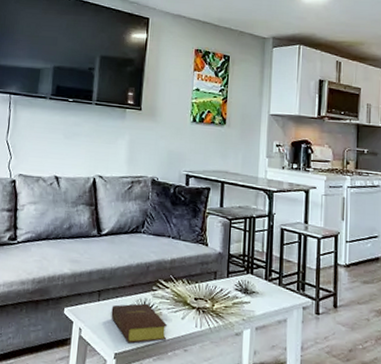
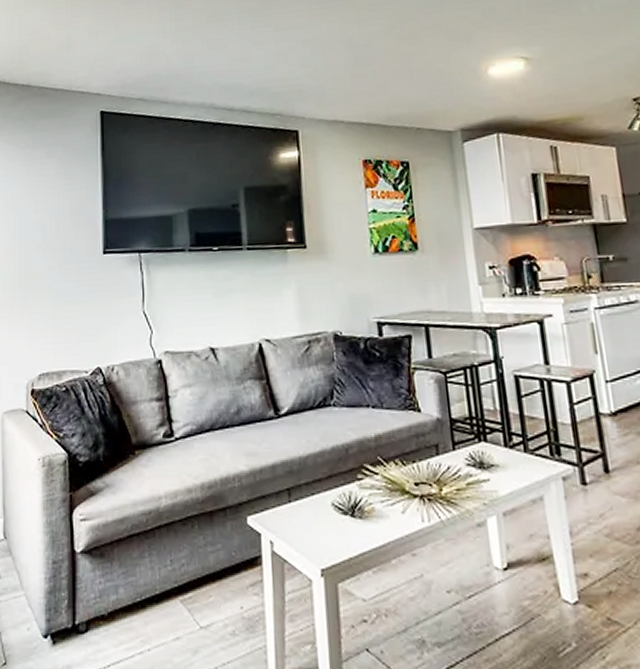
bible: present [111,303,168,344] -> none [308,498,387,554]

